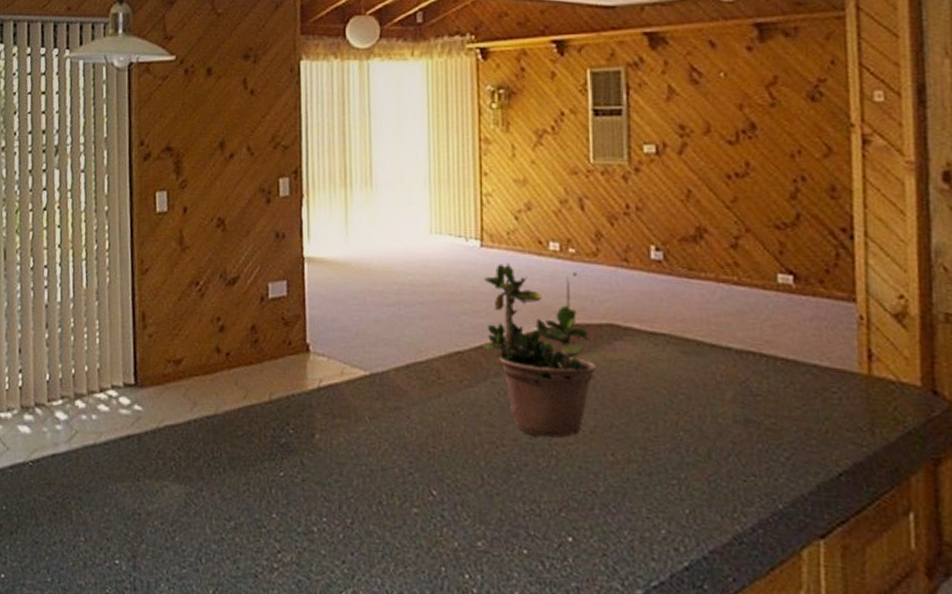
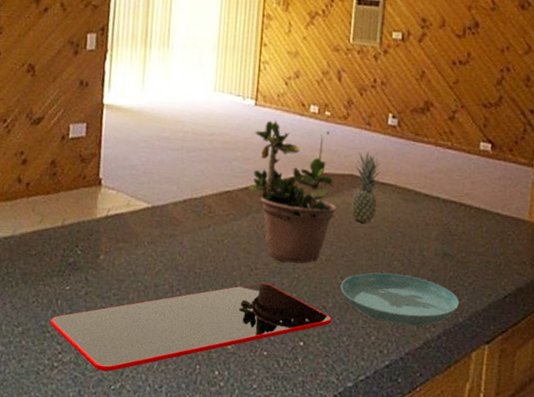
cutting board: none [266,463,606,575] -> present [50,282,332,372]
saucer: none [612,446,775,516] -> present [340,272,459,327]
fruit: none [614,294,649,383] -> present [351,151,381,222]

